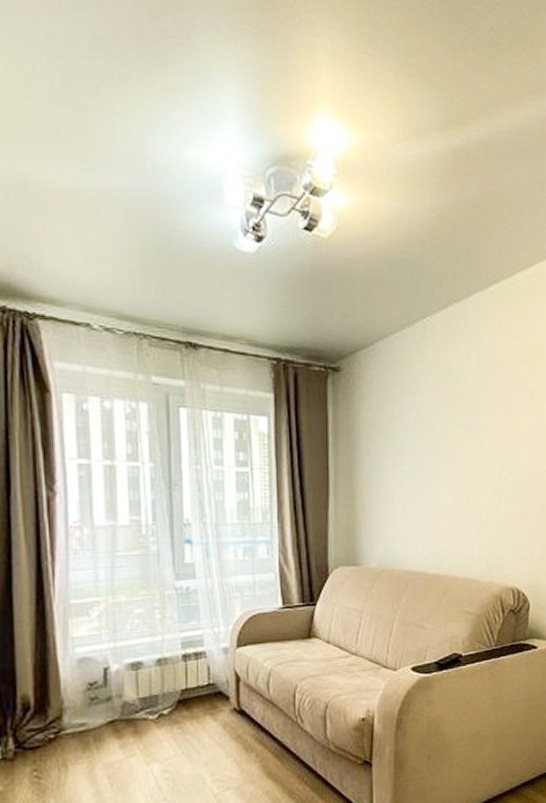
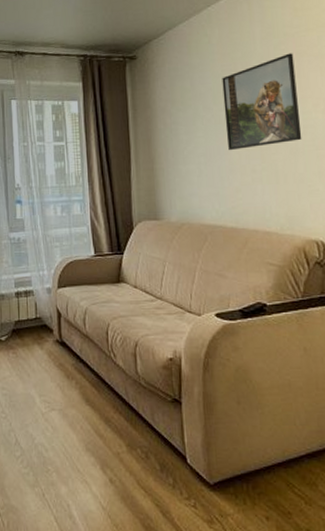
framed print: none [433,384,507,490] -> present [222,53,302,151]

